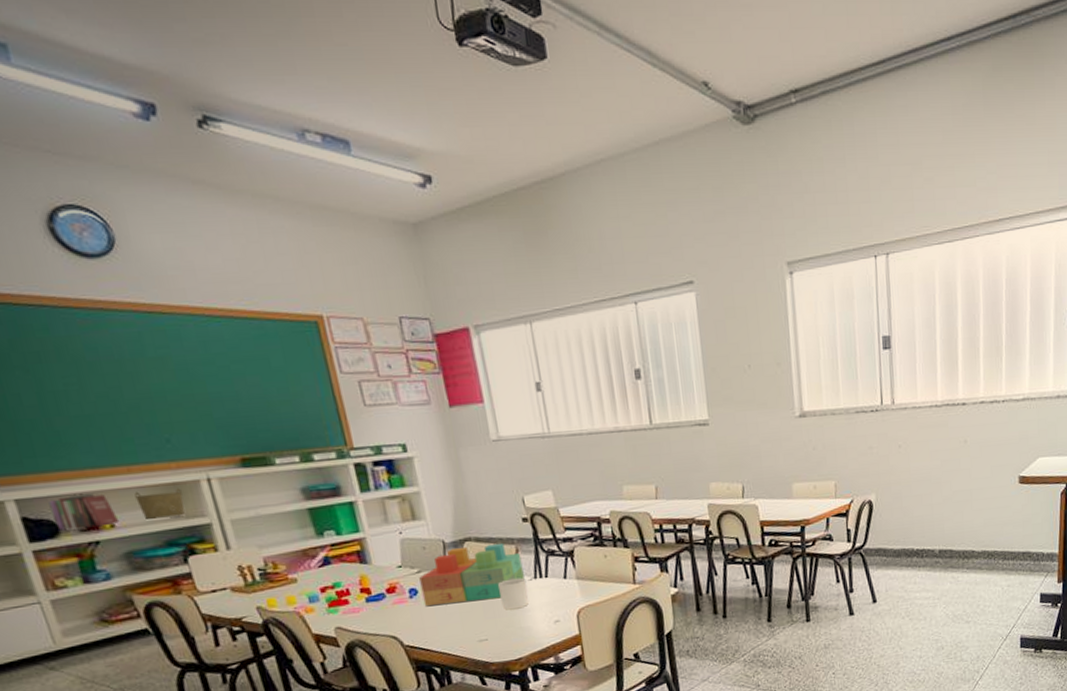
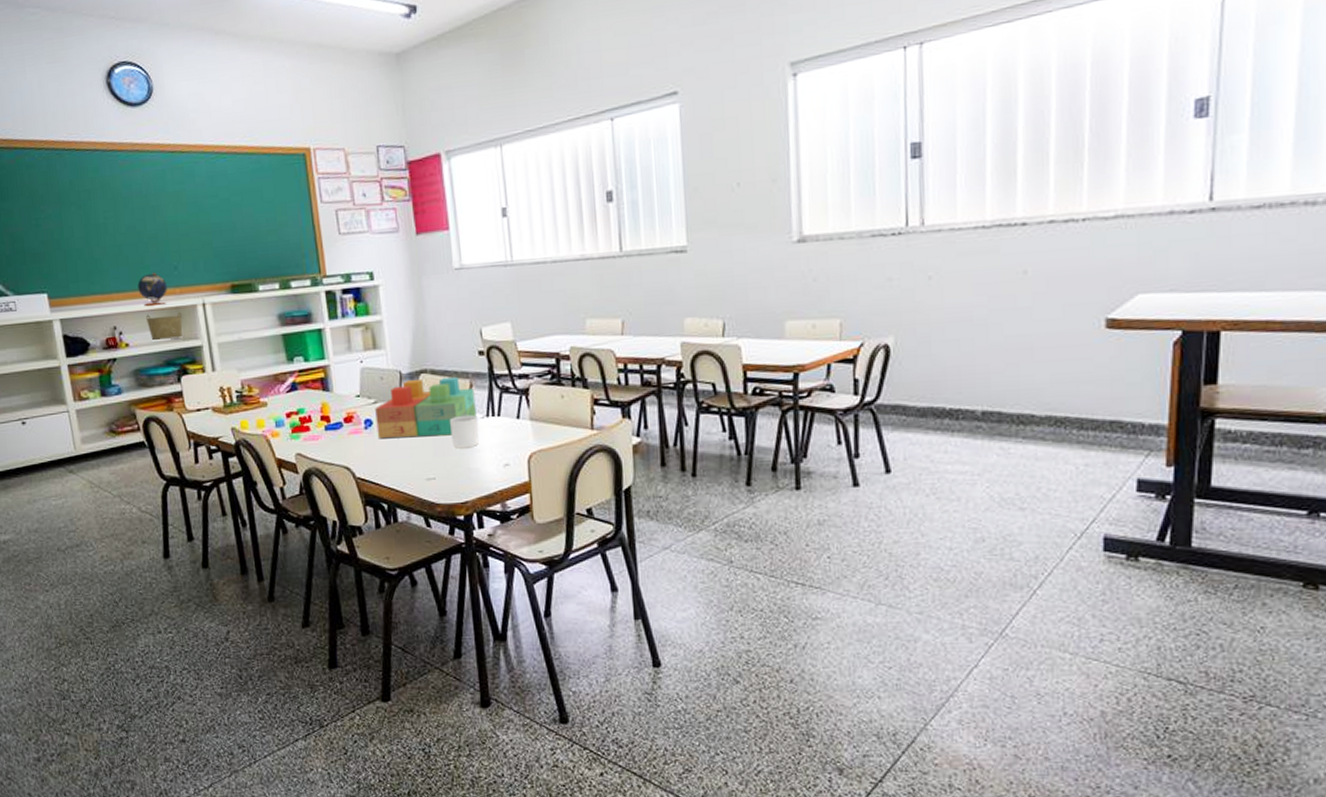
books: present [48,494,120,531] -> none [83,315,133,348]
globe: none [119,446,161,484] -> present [137,273,167,307]

